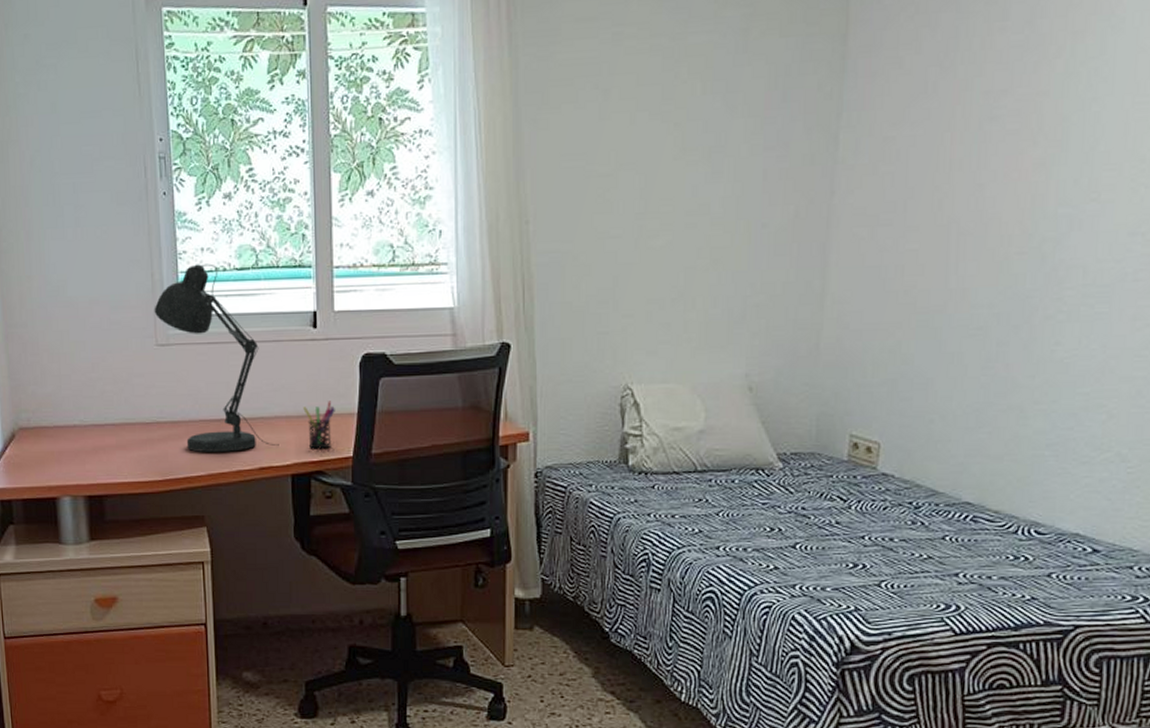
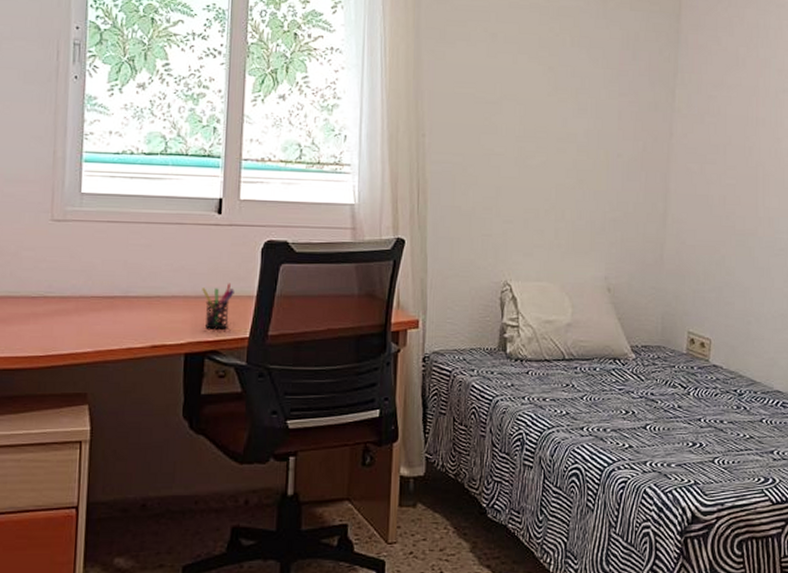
desk lamp: present [154,263,279,452] -> none [52,145,174,329]

